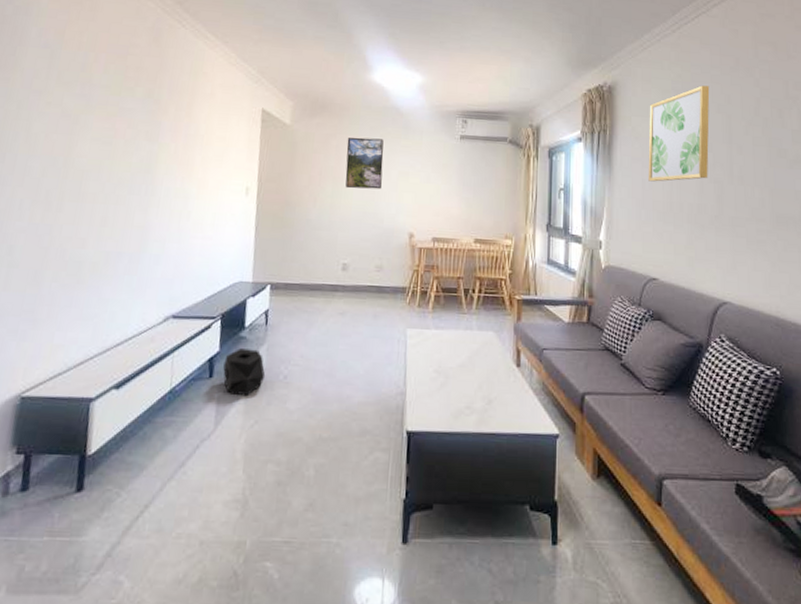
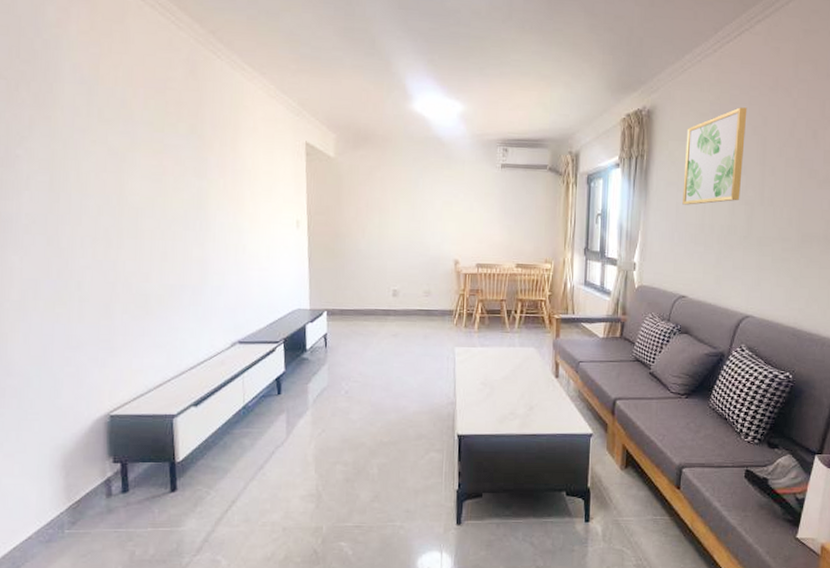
speaker: present [223,348,266,397] -> none [290,368,329,410]
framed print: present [345,137,384,190] -> none [391,168,427,219]

